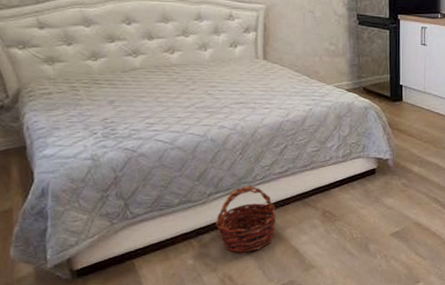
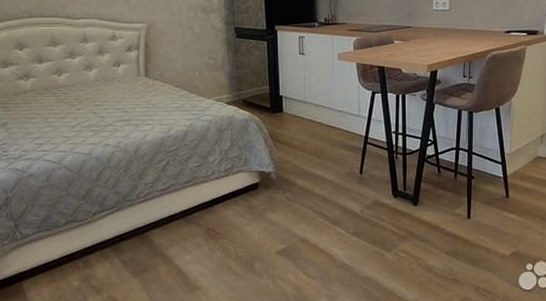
basket: present [215,186,276,253] -> none [100,204,160,274]

